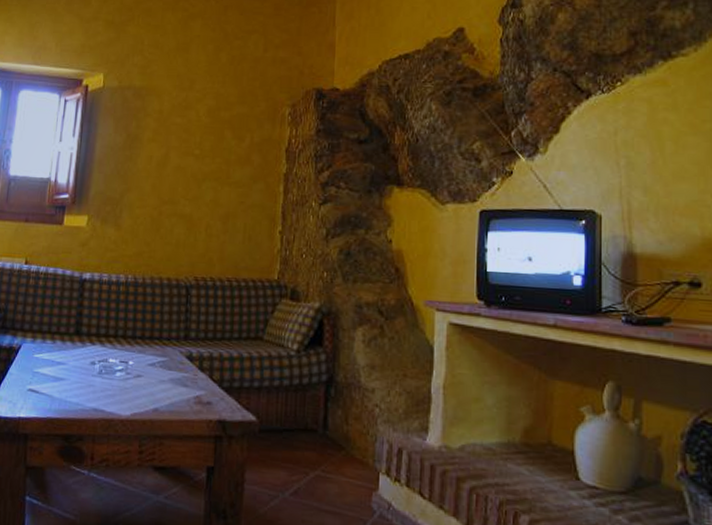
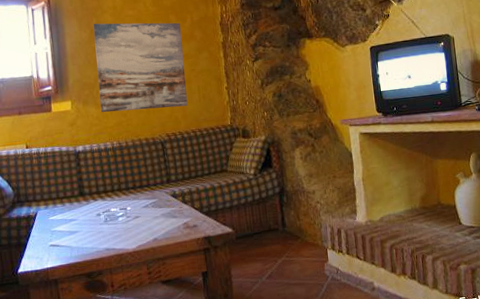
wall art: none [120,128,237,246] -> present [93,22,188,112]

